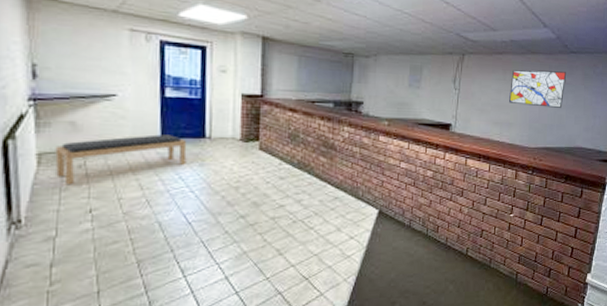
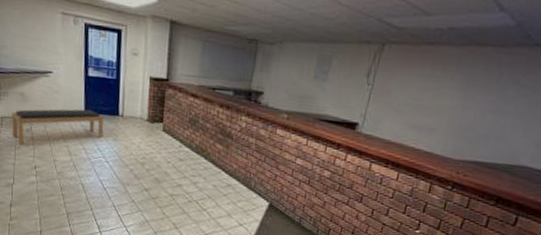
wall art: present [509,70,567,108] -> none [434,64,524,116]

